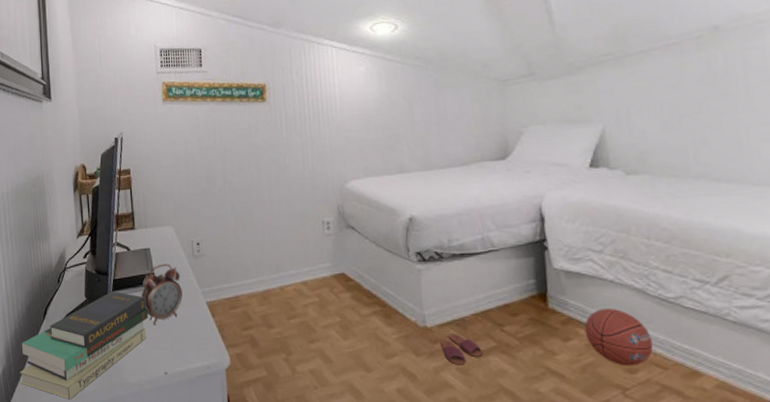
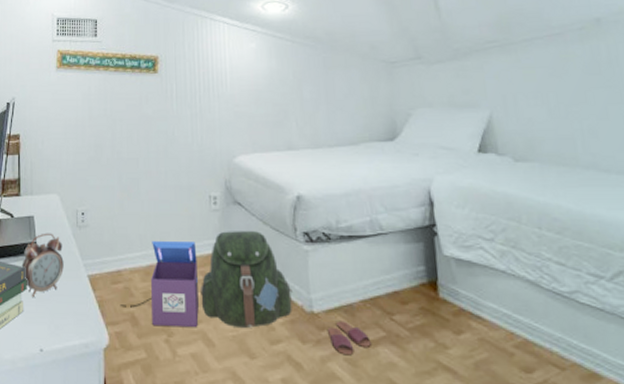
toy box: none [239,266,316,347] -> present [120,241,199,328]
backpack: none [317,253,406,344] -> present [201,231,293,328]
basketball: present [584,307,654,366] -> none [476,300,550,365]

